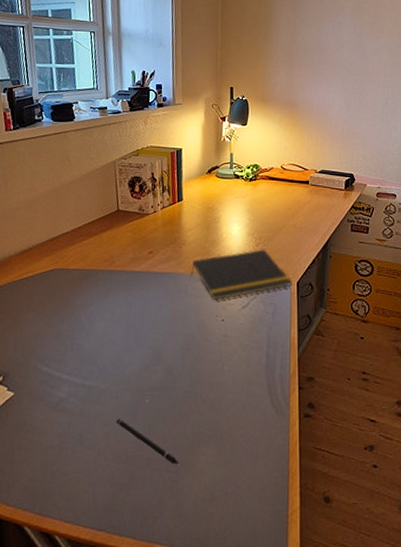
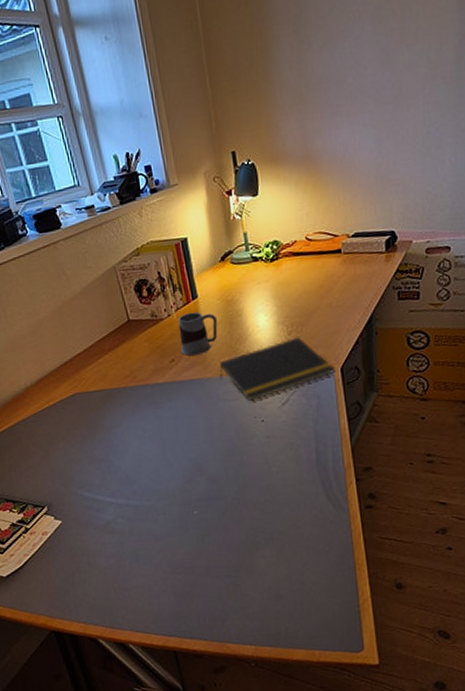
pen: present [116,418,180,465] -> none [168,532,239,570]
mug: none [160,212,196,251] -> present [178,312,218,356]

